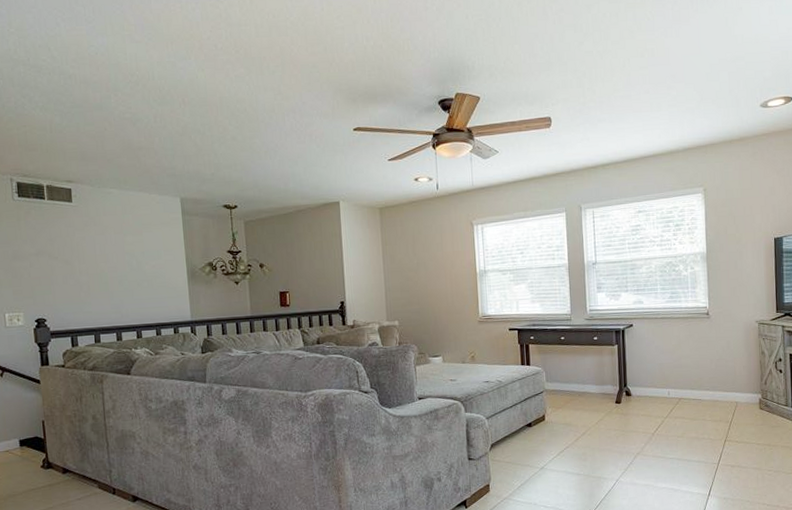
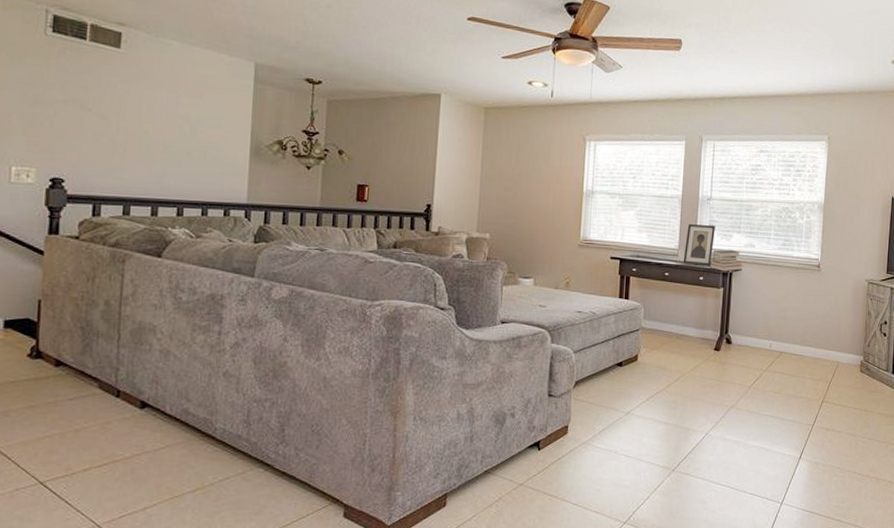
picture frame: none [576,288,604,327] -> present [683,224,716,266]
books: none [602,308,635,330] -> present [709,249,744,272]

